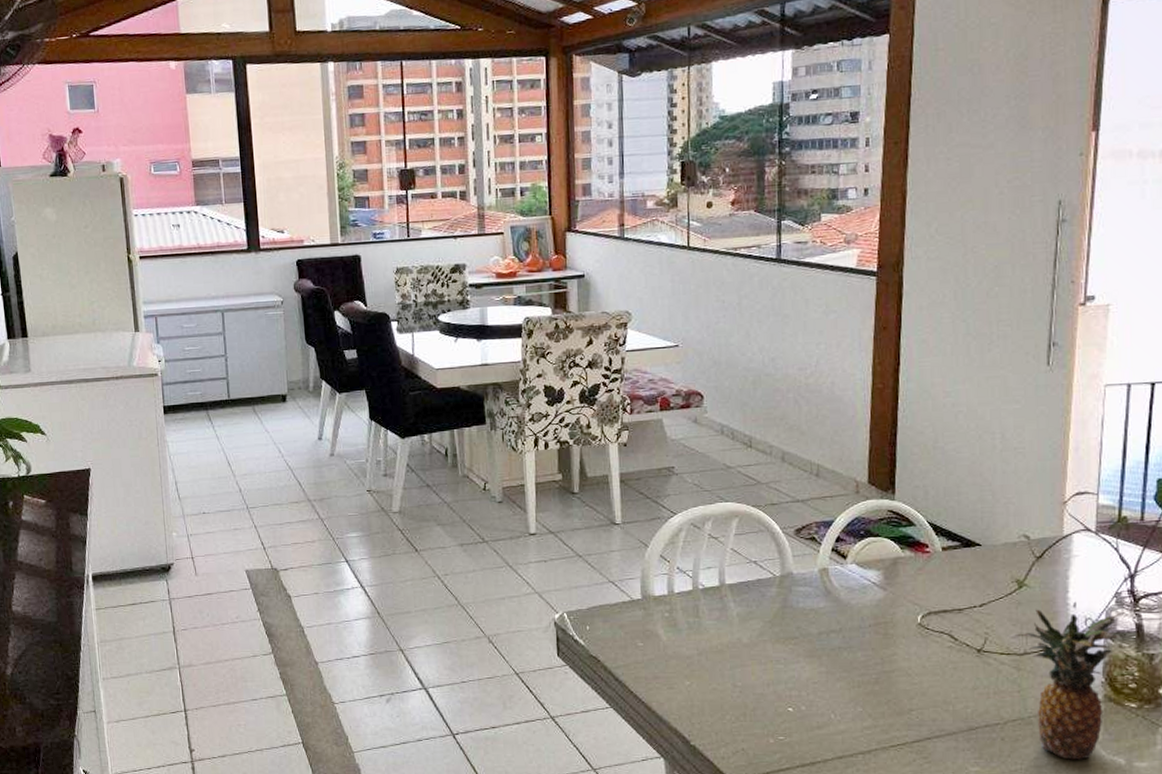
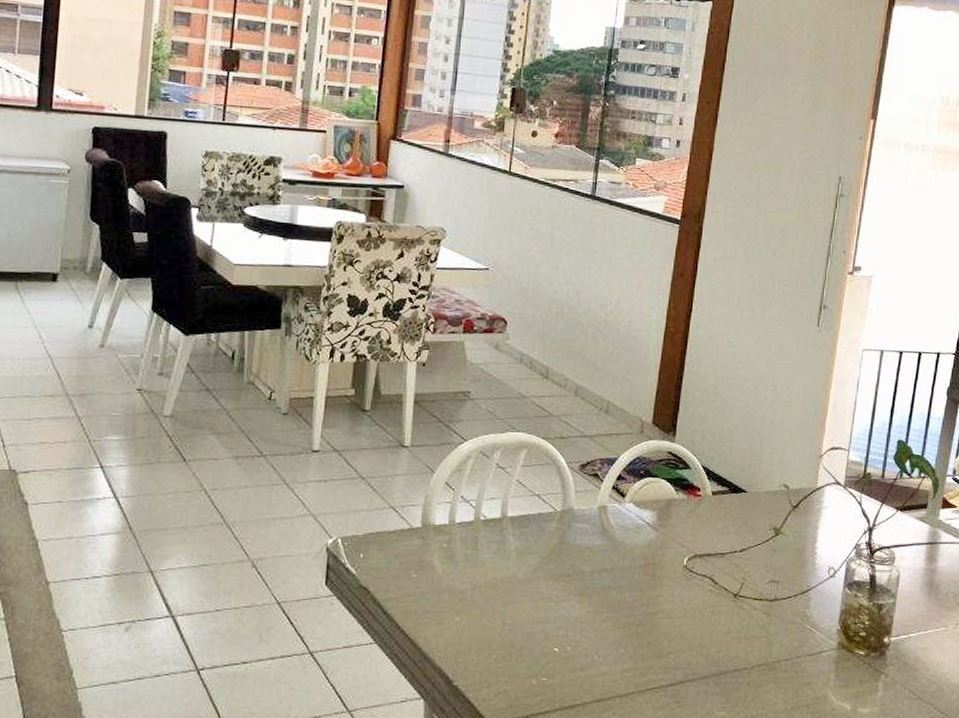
fruit: present [1022,601,1121,760] -> none [774,551,858,705]

